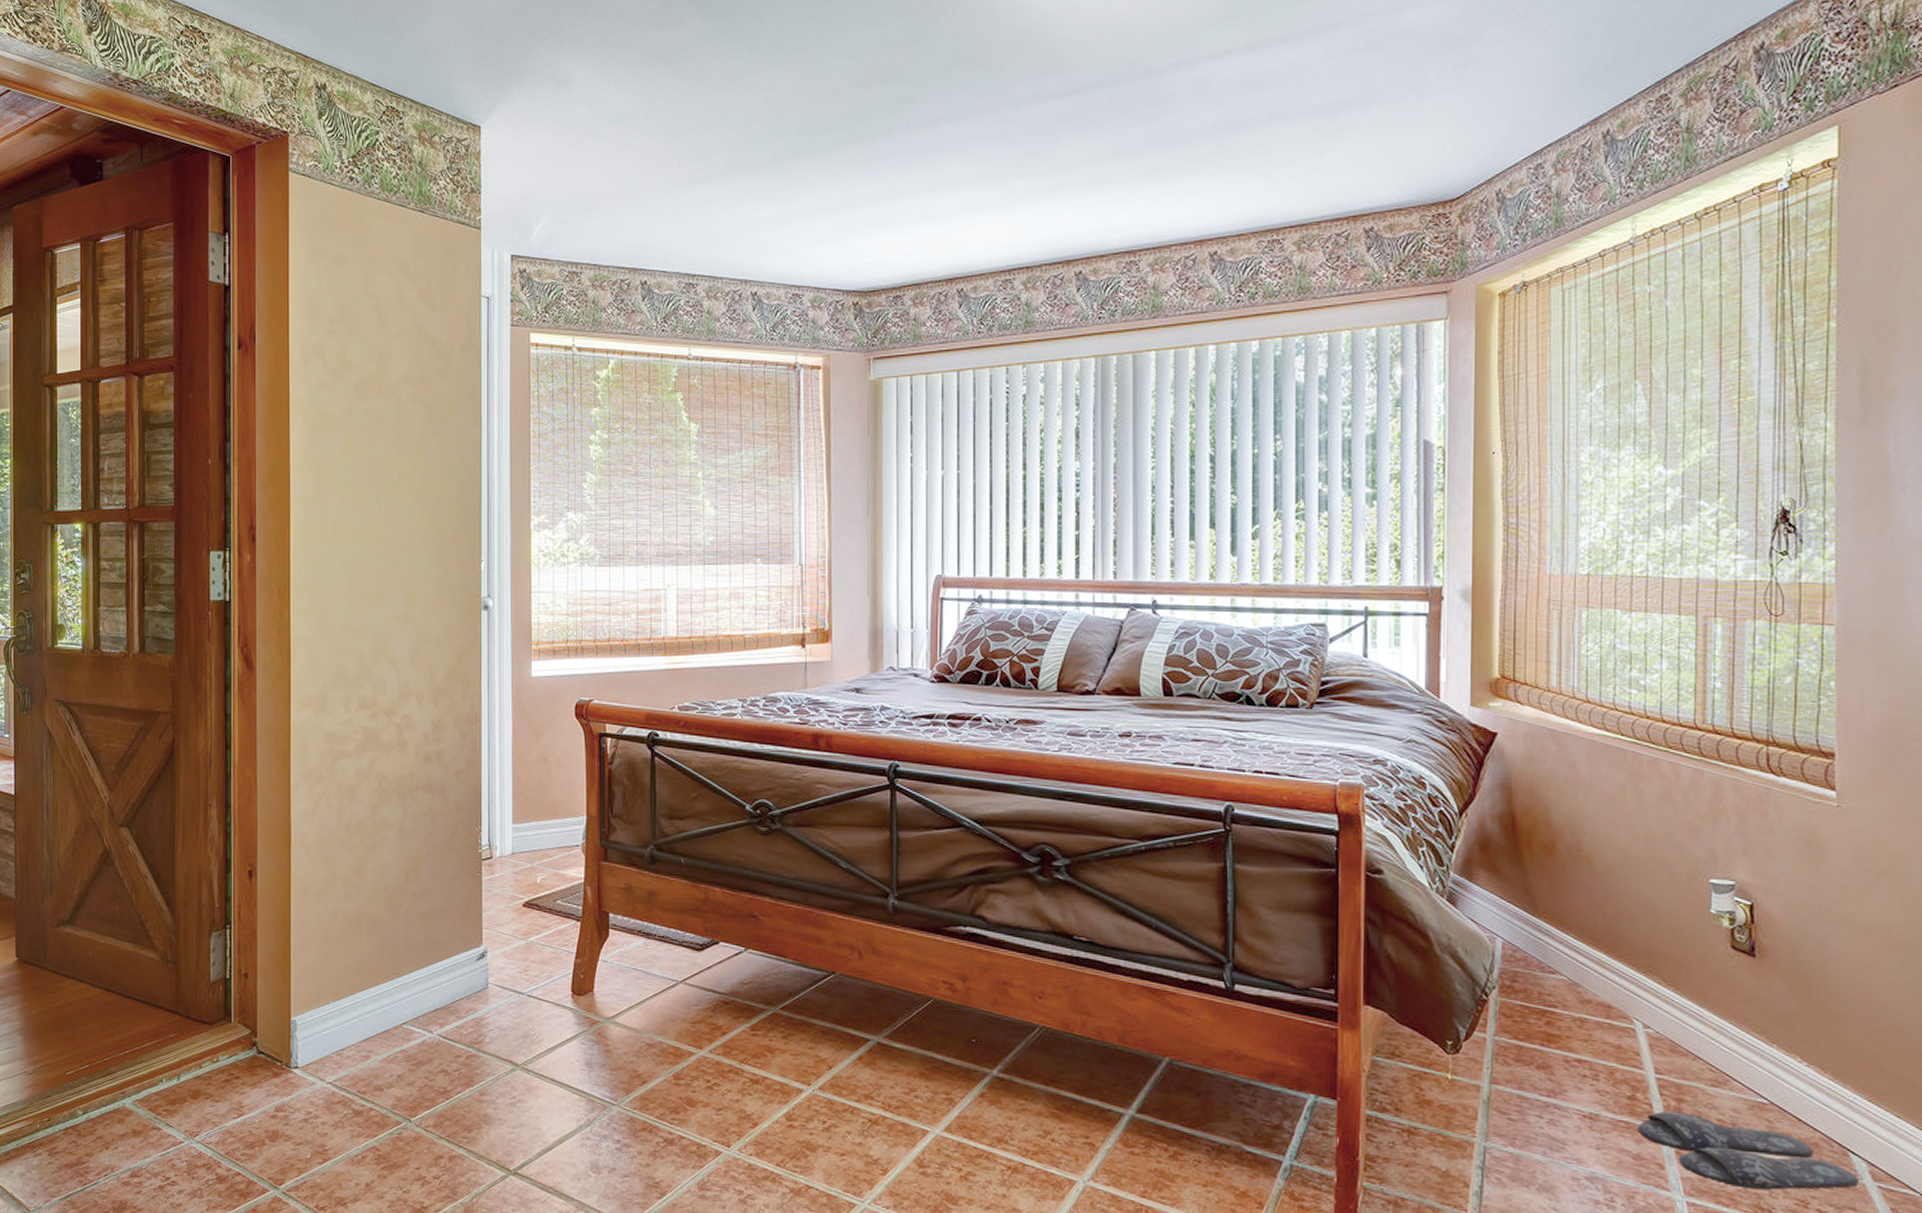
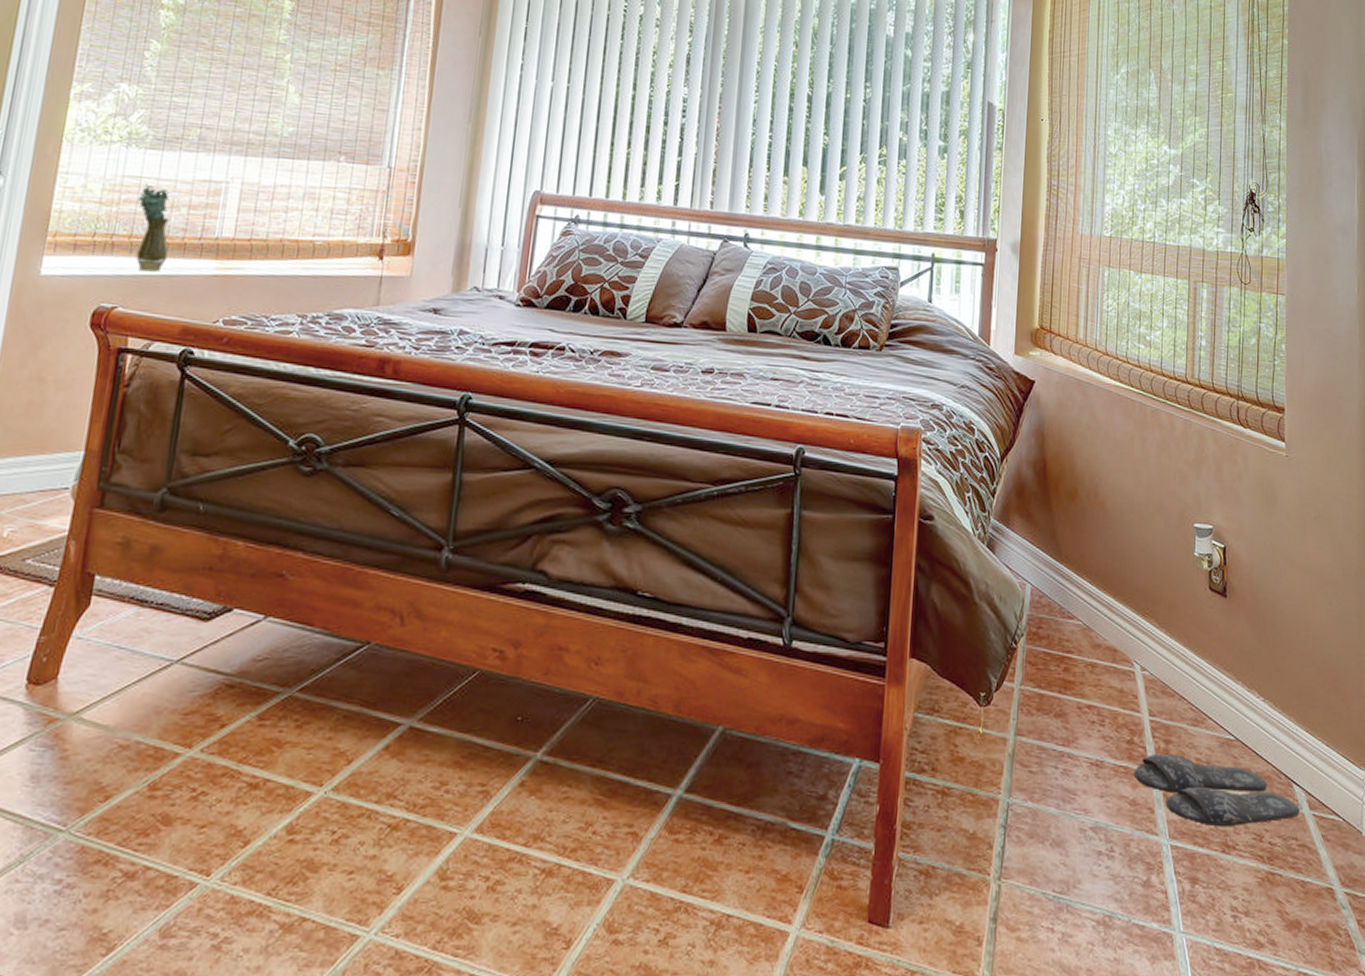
vase: none [596,596,626,669] -> present [135,183,170,272]

